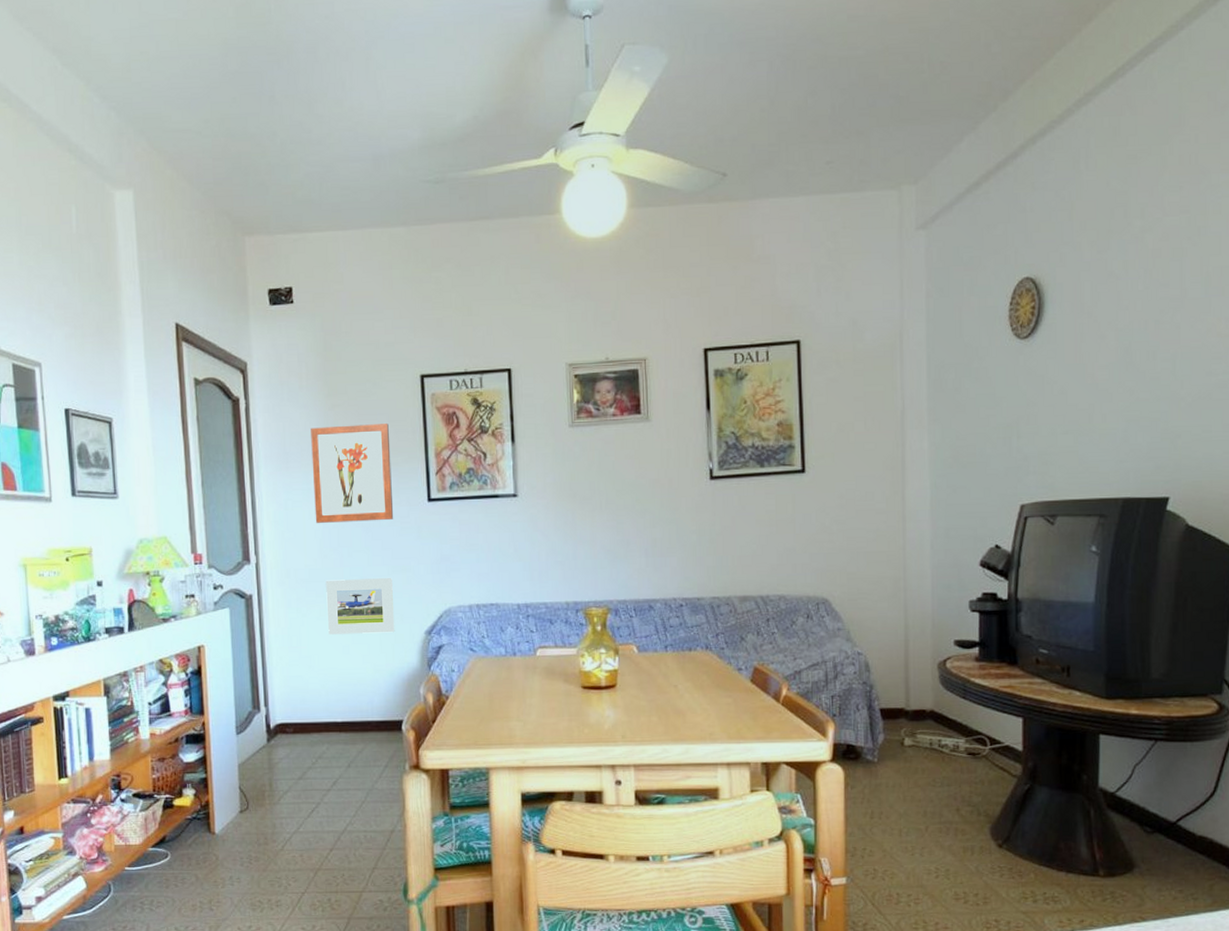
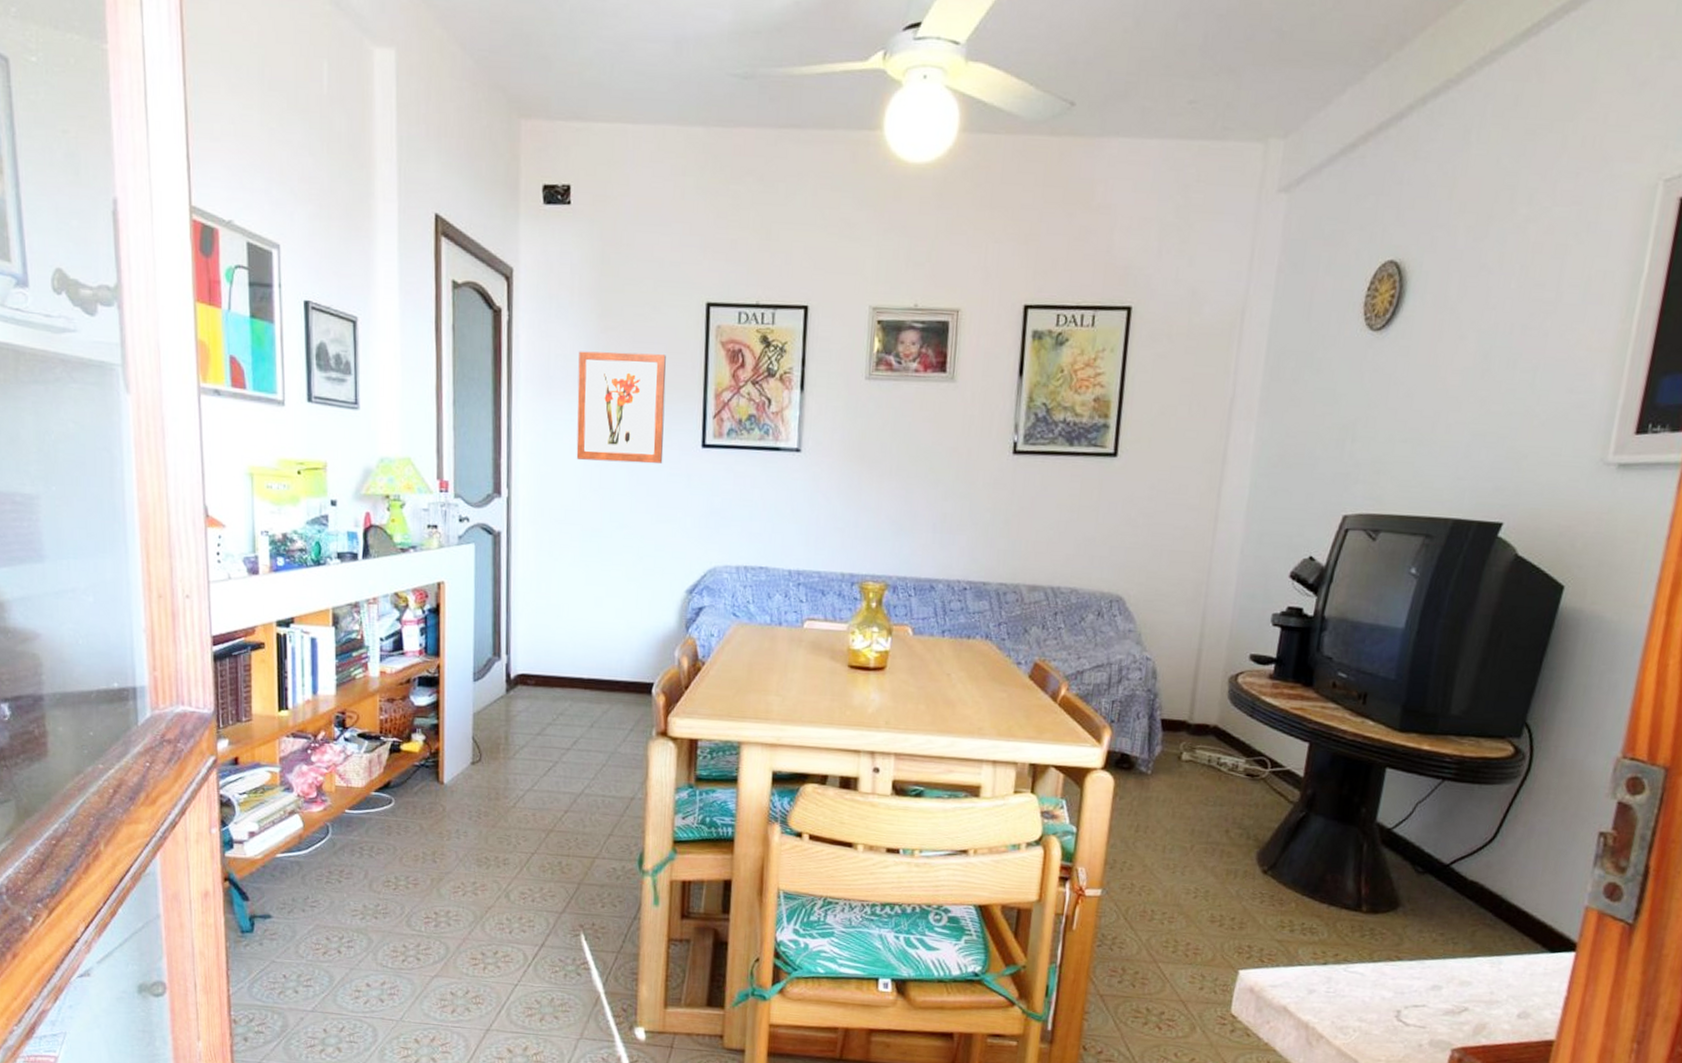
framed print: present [326,578,395,635] -> none [581,523,655,588]

